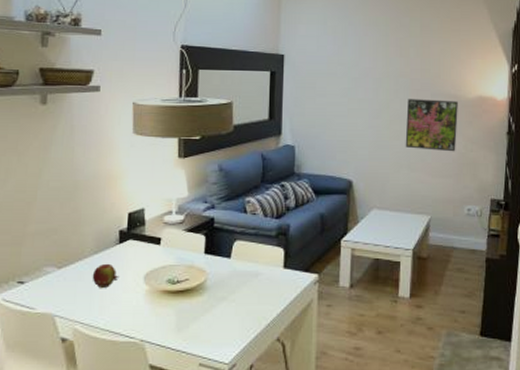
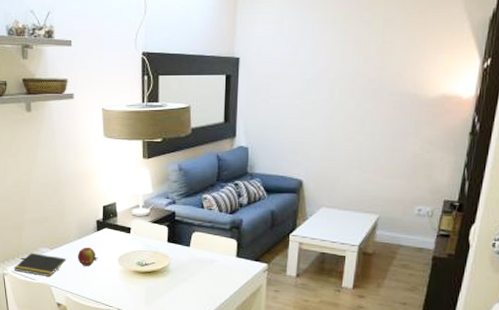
notepad: none [5,274,77,304] -> present [13,253,66,277]
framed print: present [405,99,458,152] -> none [358,99,418,153]

